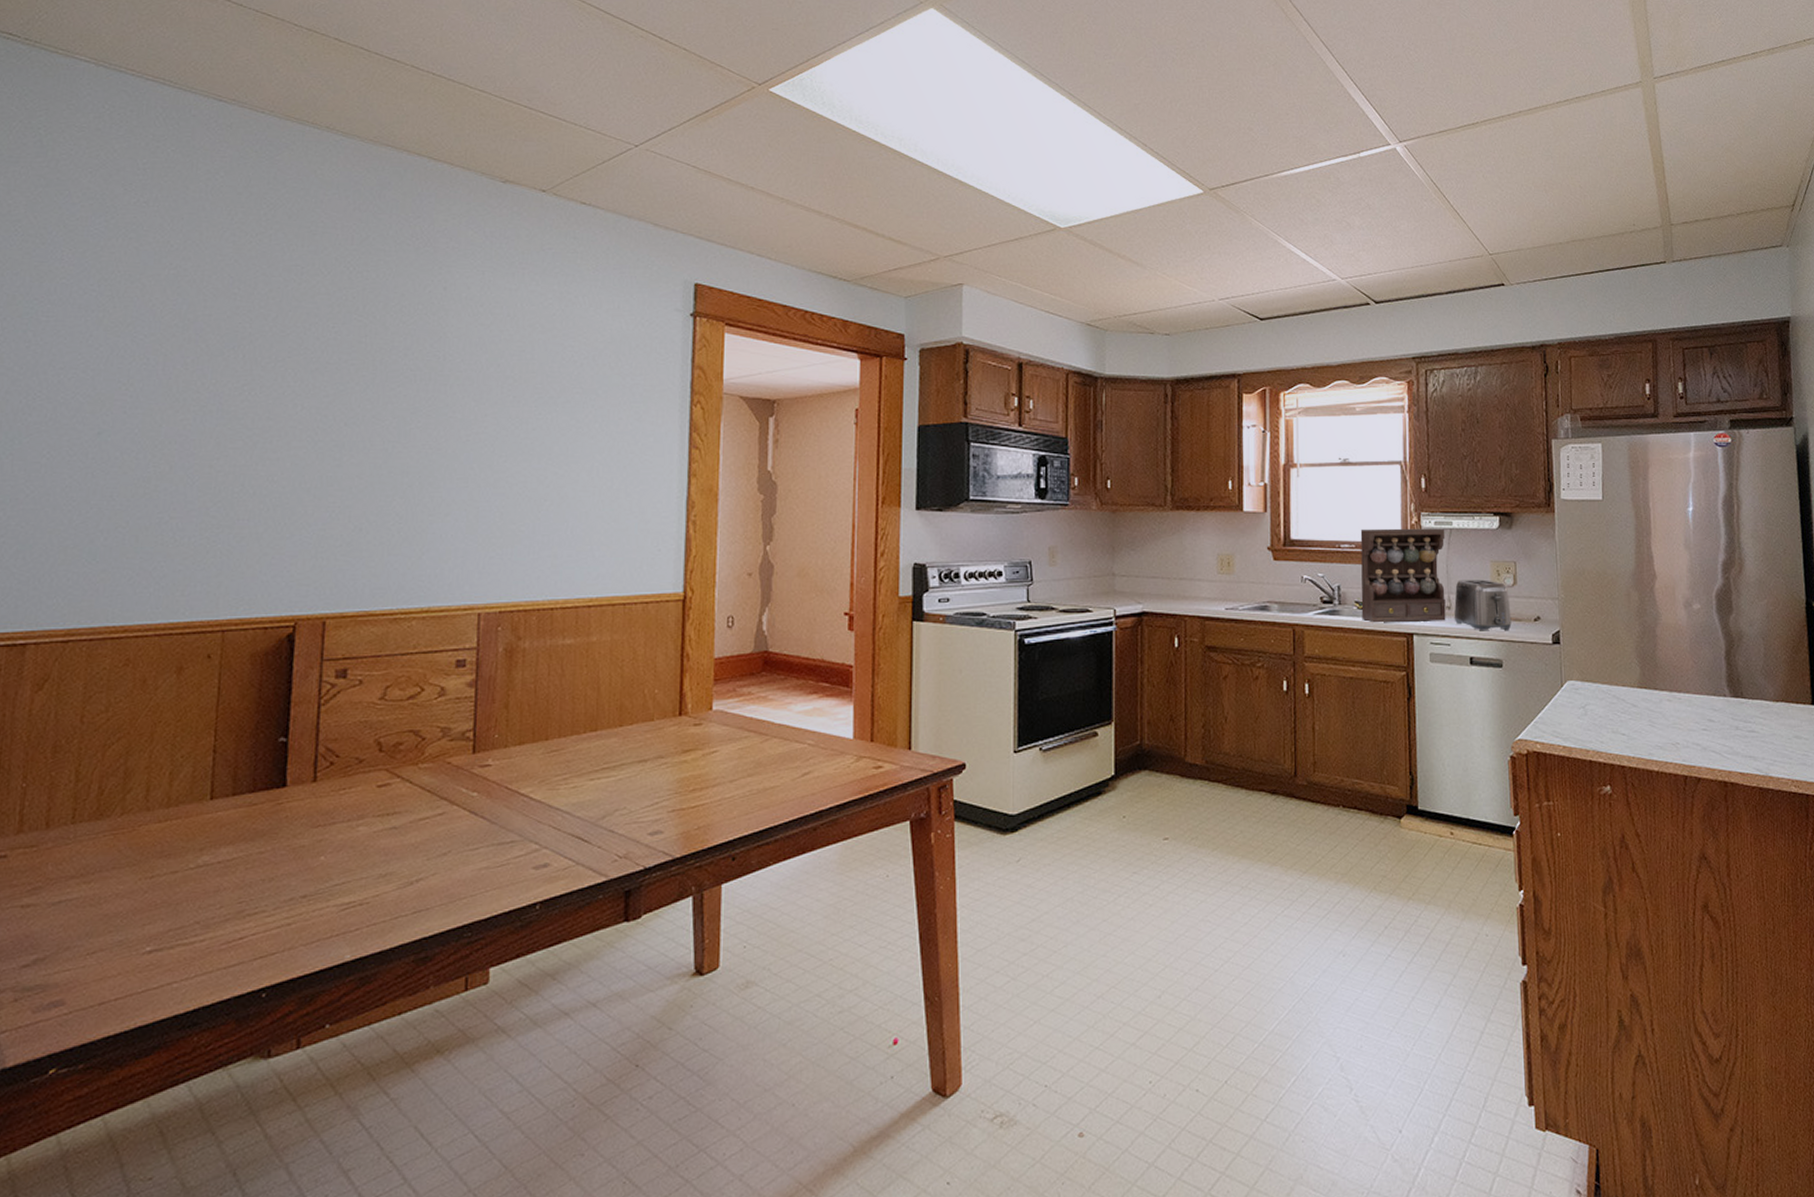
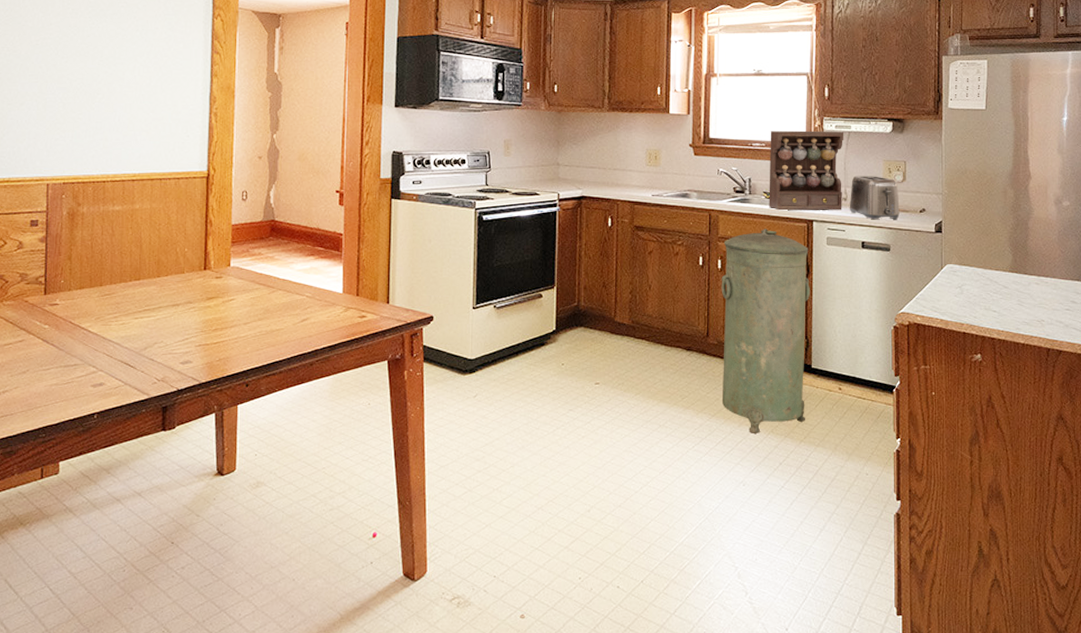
trash can: none [1309,645,1413,892] -> present [721,229,810,433]

